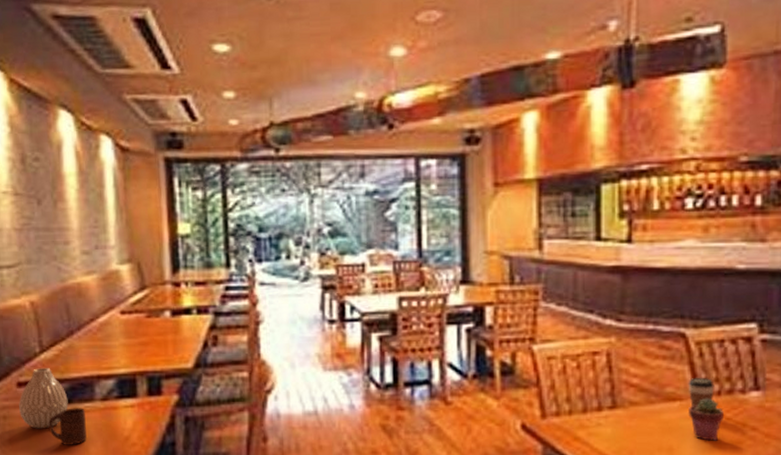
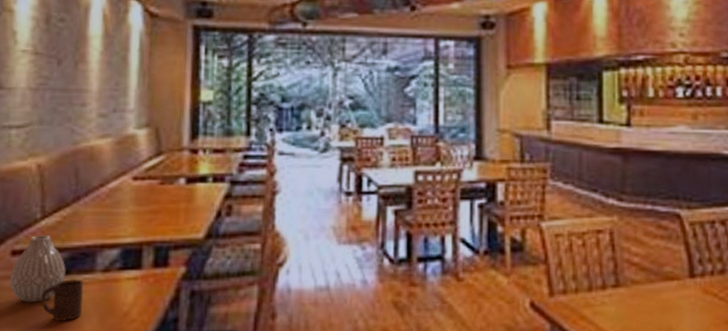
potted succulent: present [687,398,725,441] -> none [684,278,718,321]
coffee cup: present [688,377,715,407] -> none [684,257,708,287]

